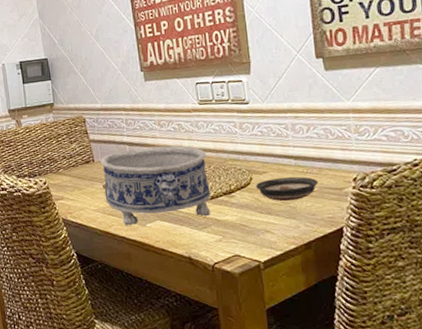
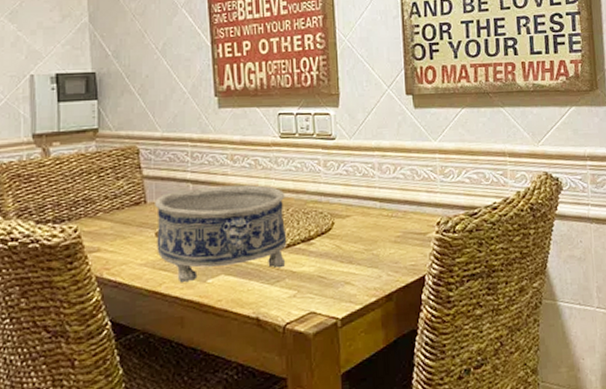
saucer: present [256,177,318,202] -> none [338,221,402,249]

